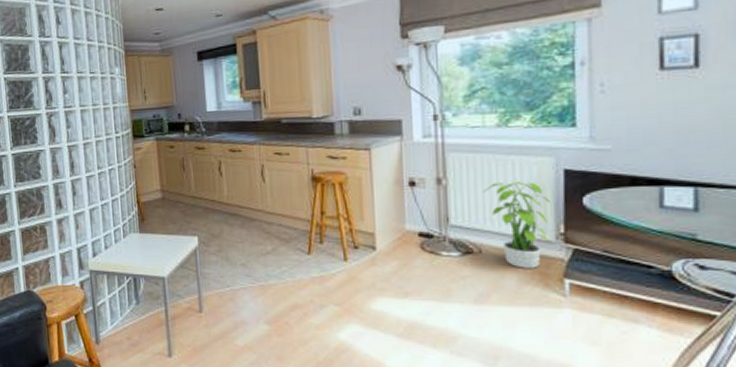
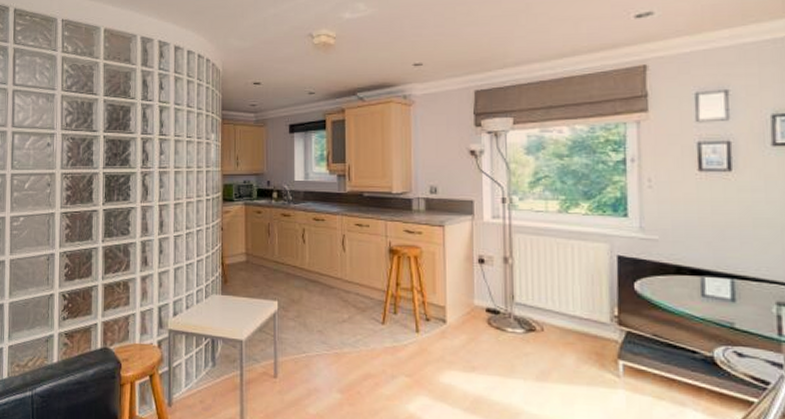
potted plant: present [483,179,551,268] -> none [545,262,607,349]

